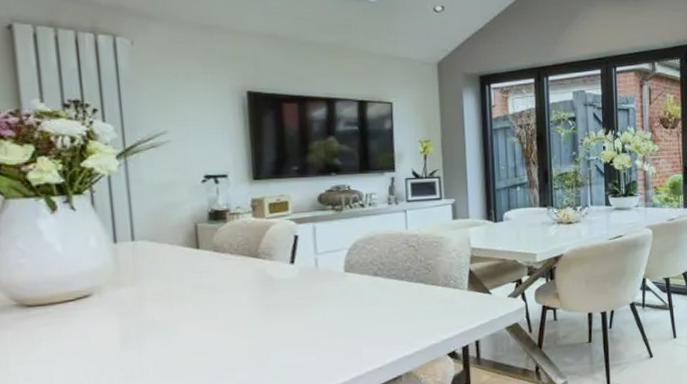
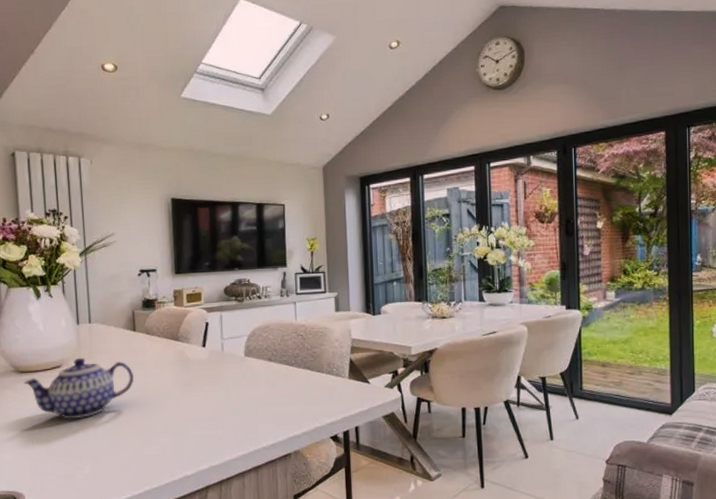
teapot: none [32,283,199,361] -> present [24,357,135,419]

